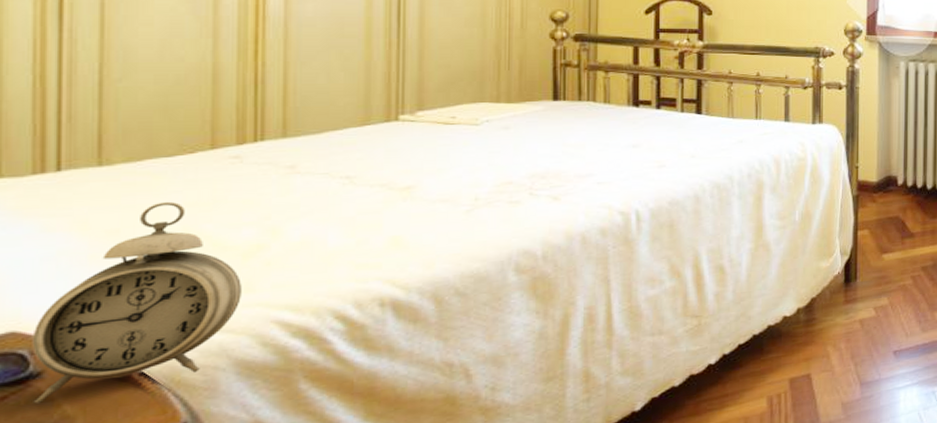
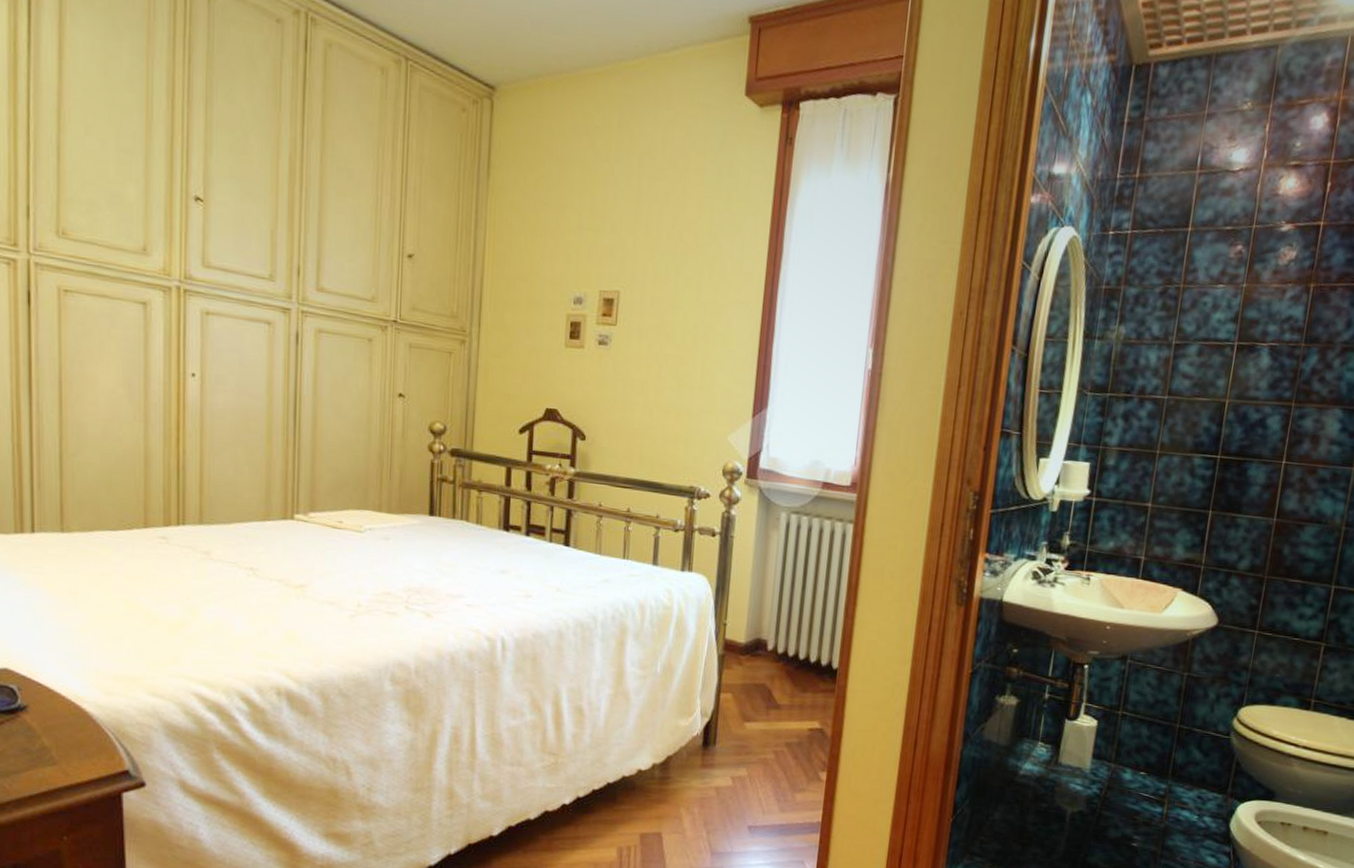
alarm clock: present [32,201,242,404] -> none [19,571,169,732]

